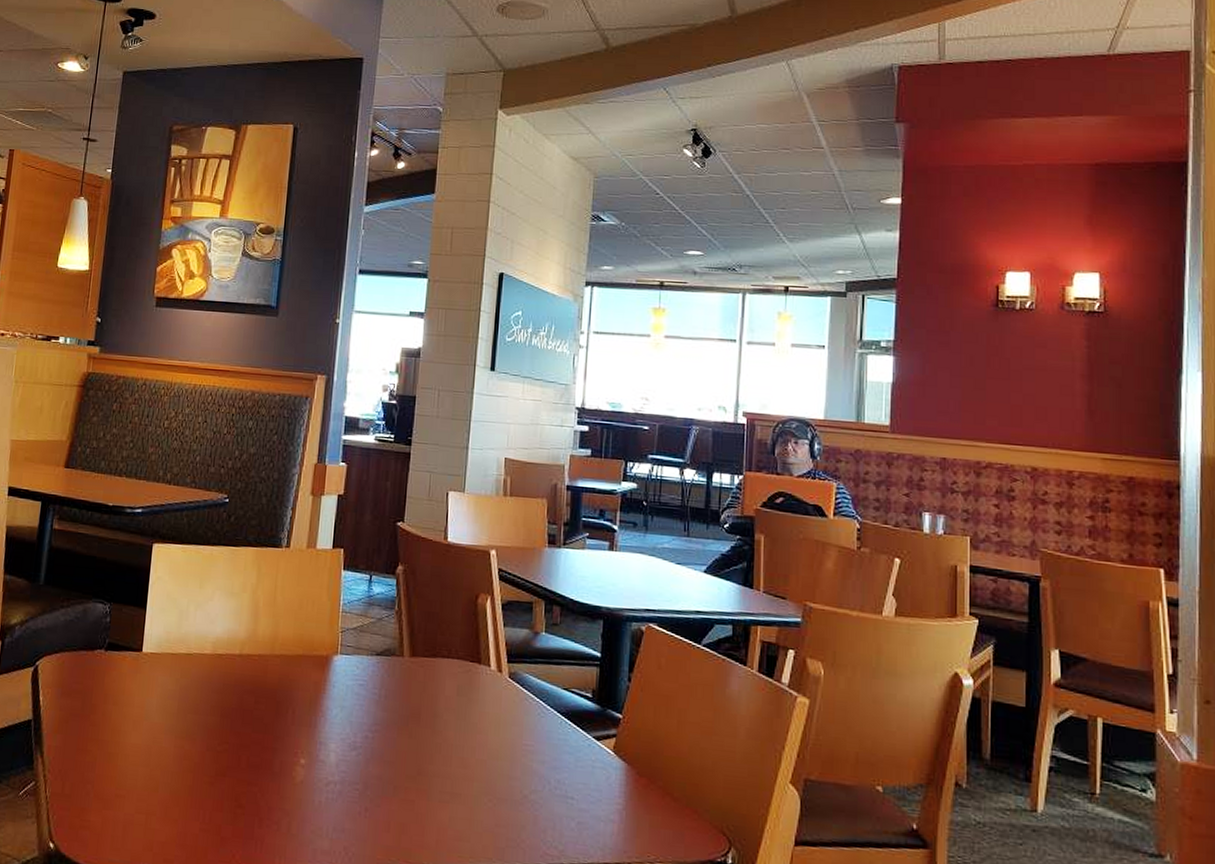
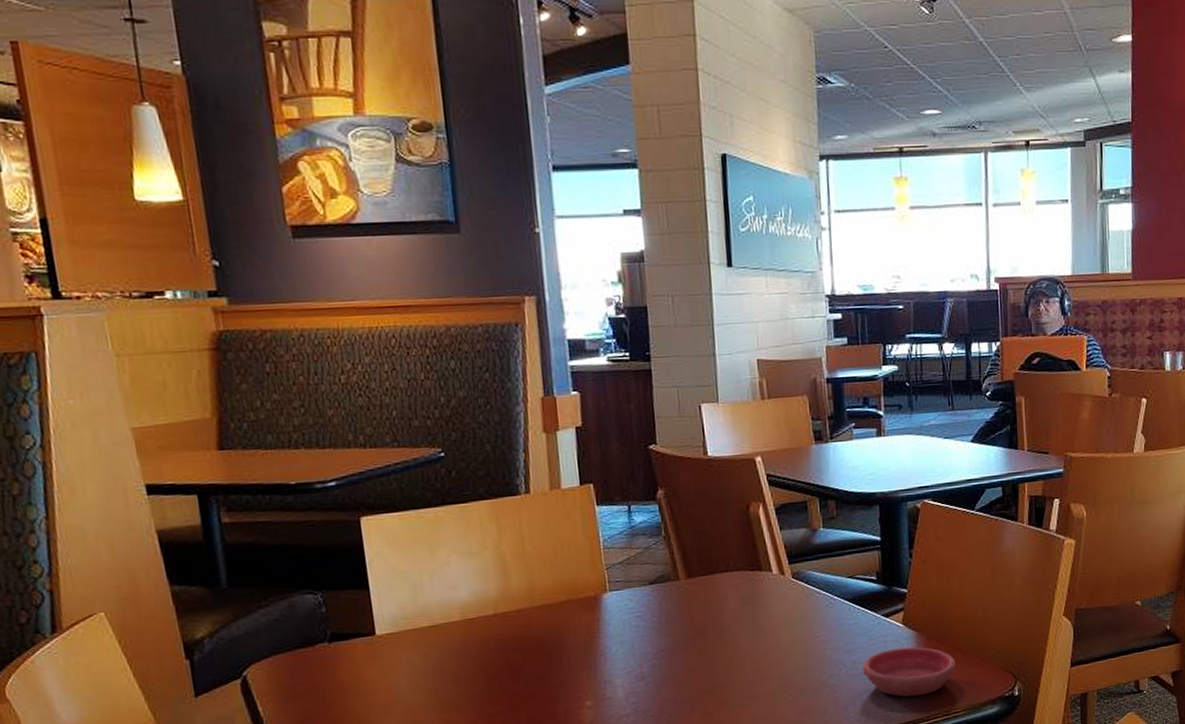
saucer: none [567,776,665,837] -> present [863,647,955,697]

